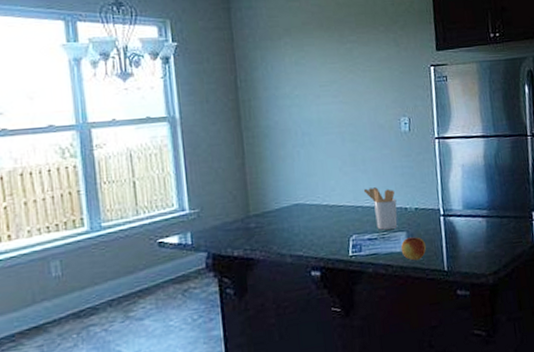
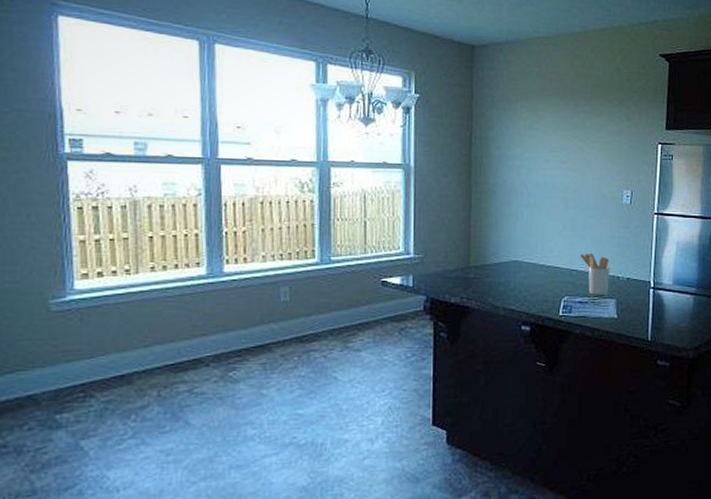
fruit: present [400,237,427,261] -> none [609,305,634,328]

